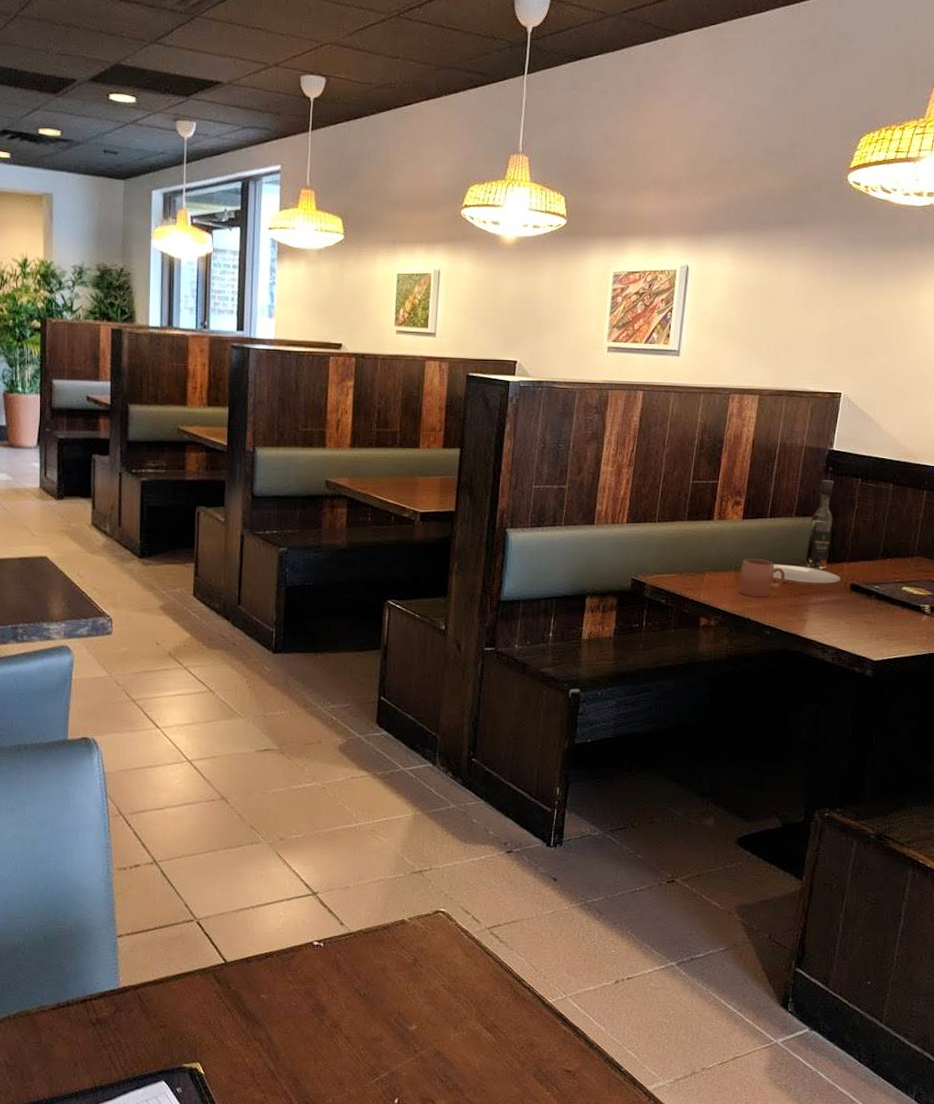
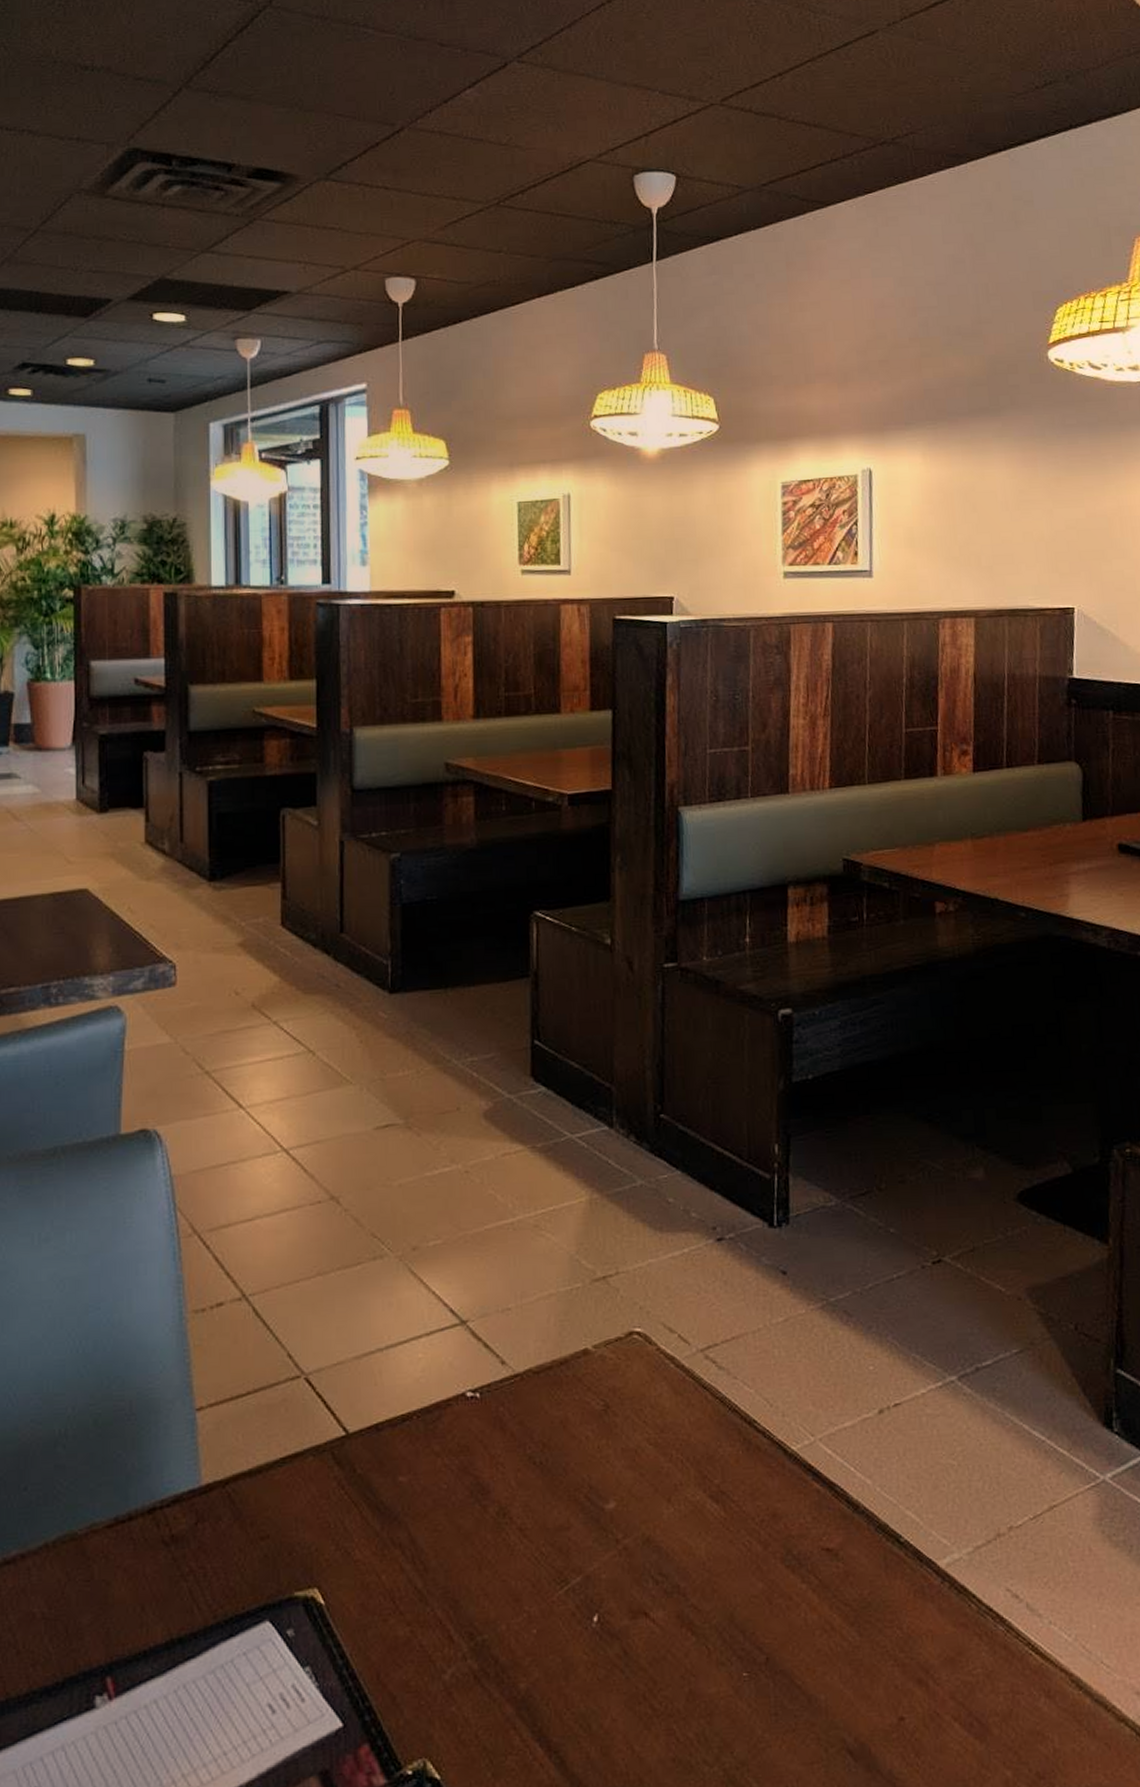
mug: present [738,558,786,598] -> none [977,820,1036,871]
plate: present [773,564,841,585] -> none [1018,825,1105,850]
bottle: present [805,480,834,570] -> none [1057,715,1087,829]

